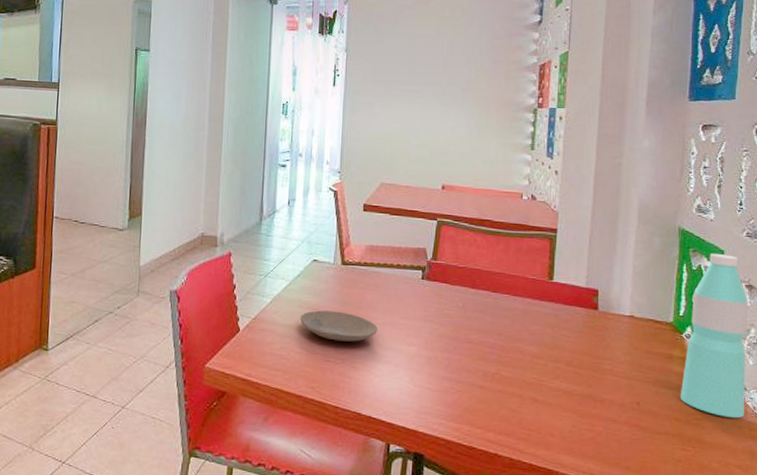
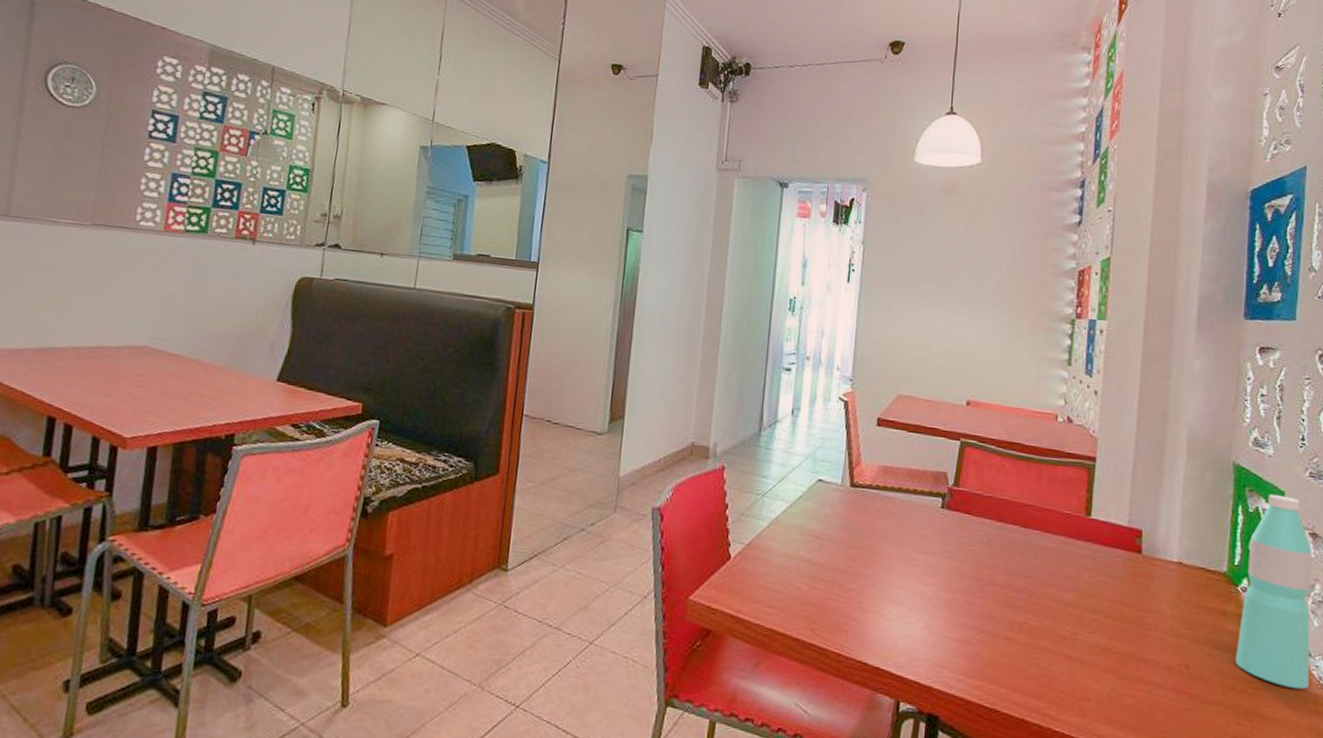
plate: present [299,310,378,342] -> none [800,538,890,578]

